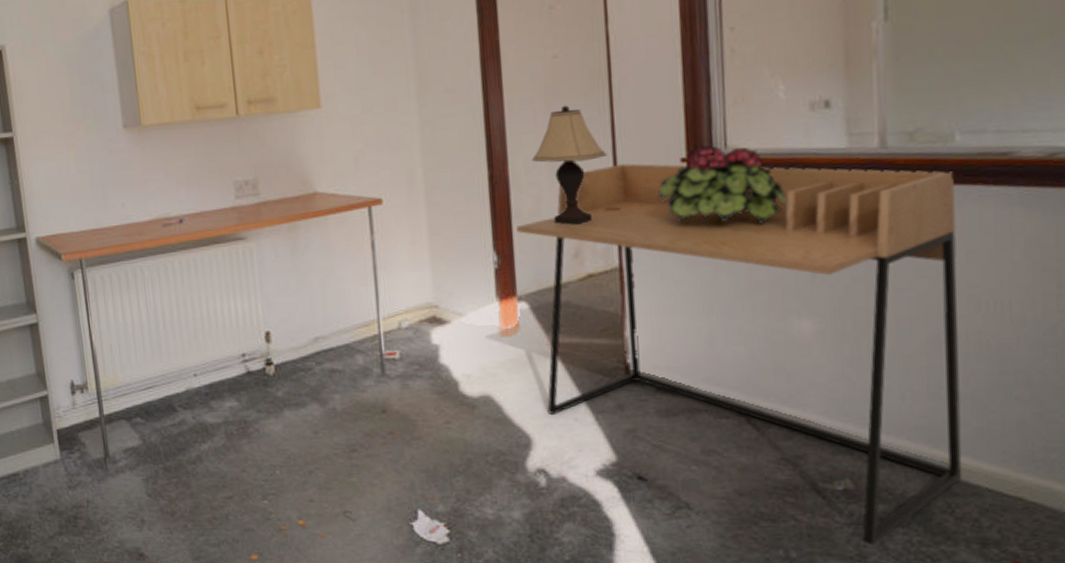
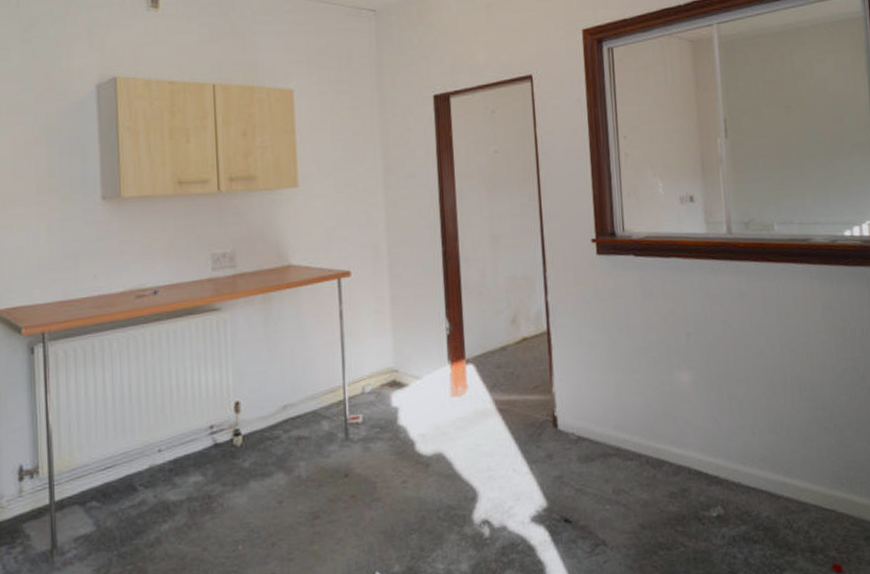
desk: present [516,163,963,546] -> none [465,242,796,563]
lamp: present [532,105,607,226] -> none [478,192,537,296]
potted plant: present [657,145,788,224] -> none [575,228,669,294]

